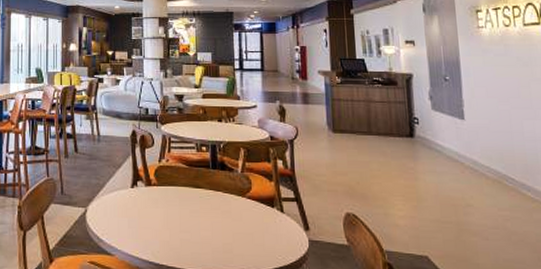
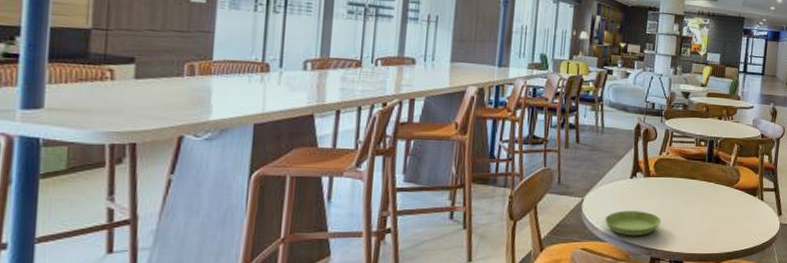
saucer: none [110,222,169,250] -> present [605,211,662,236]

